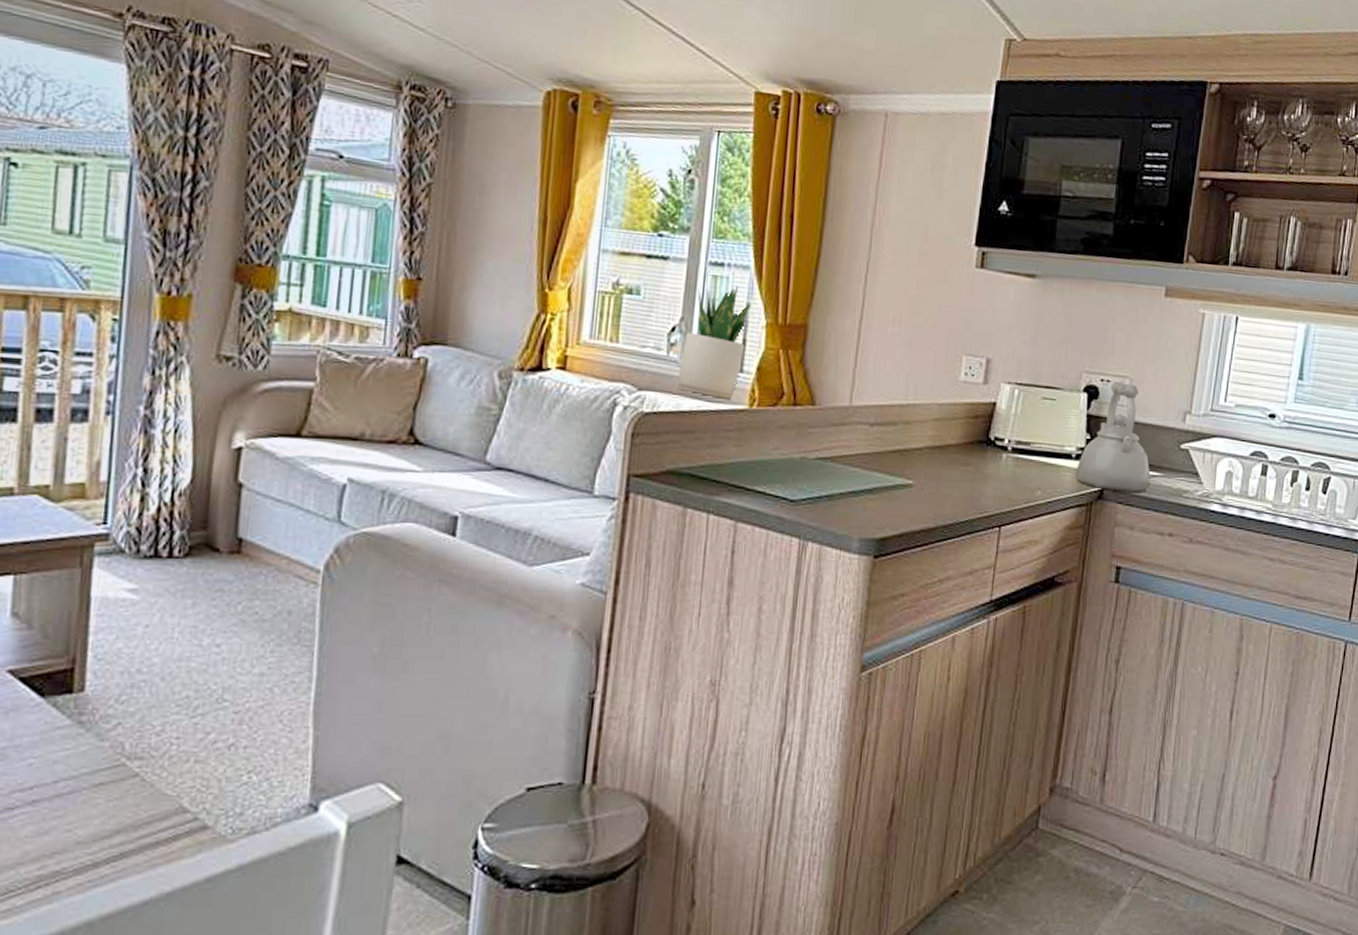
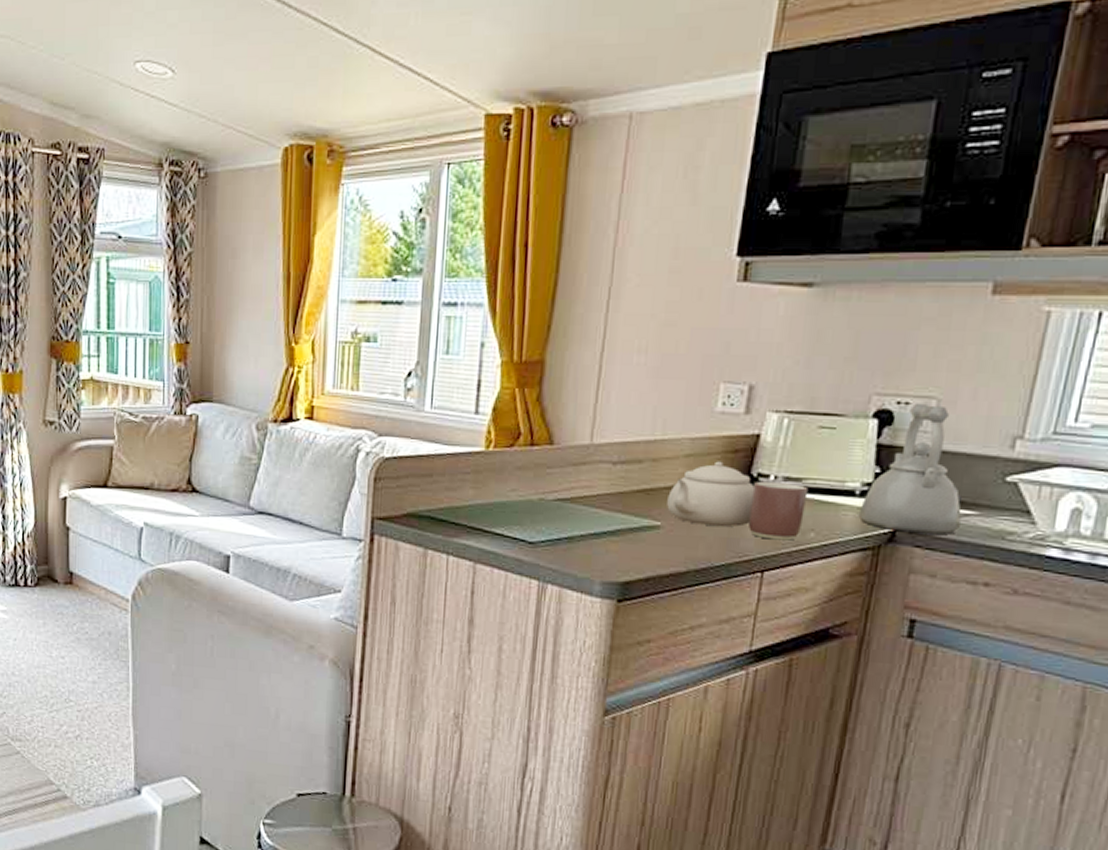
planter: present [678,285,749,399] -> none [416,324,484,442]
teapot: none [918,425,992,485] -> present [667,461,754,527]
mug: none [988,444,1036,498] -> present [748,481,809,541]

